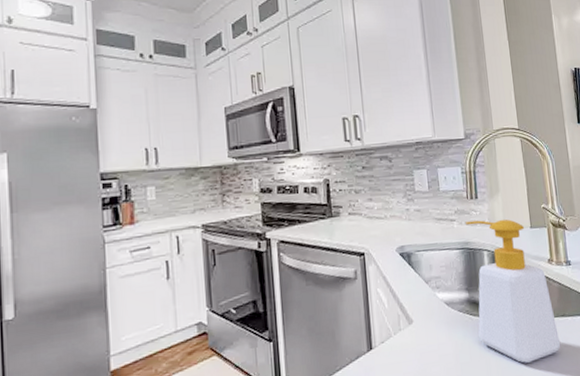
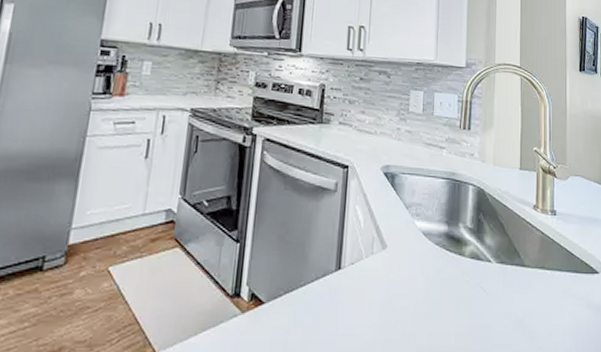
soap bottle: present [466,219,561,363] -> none [453,151,536,312]

